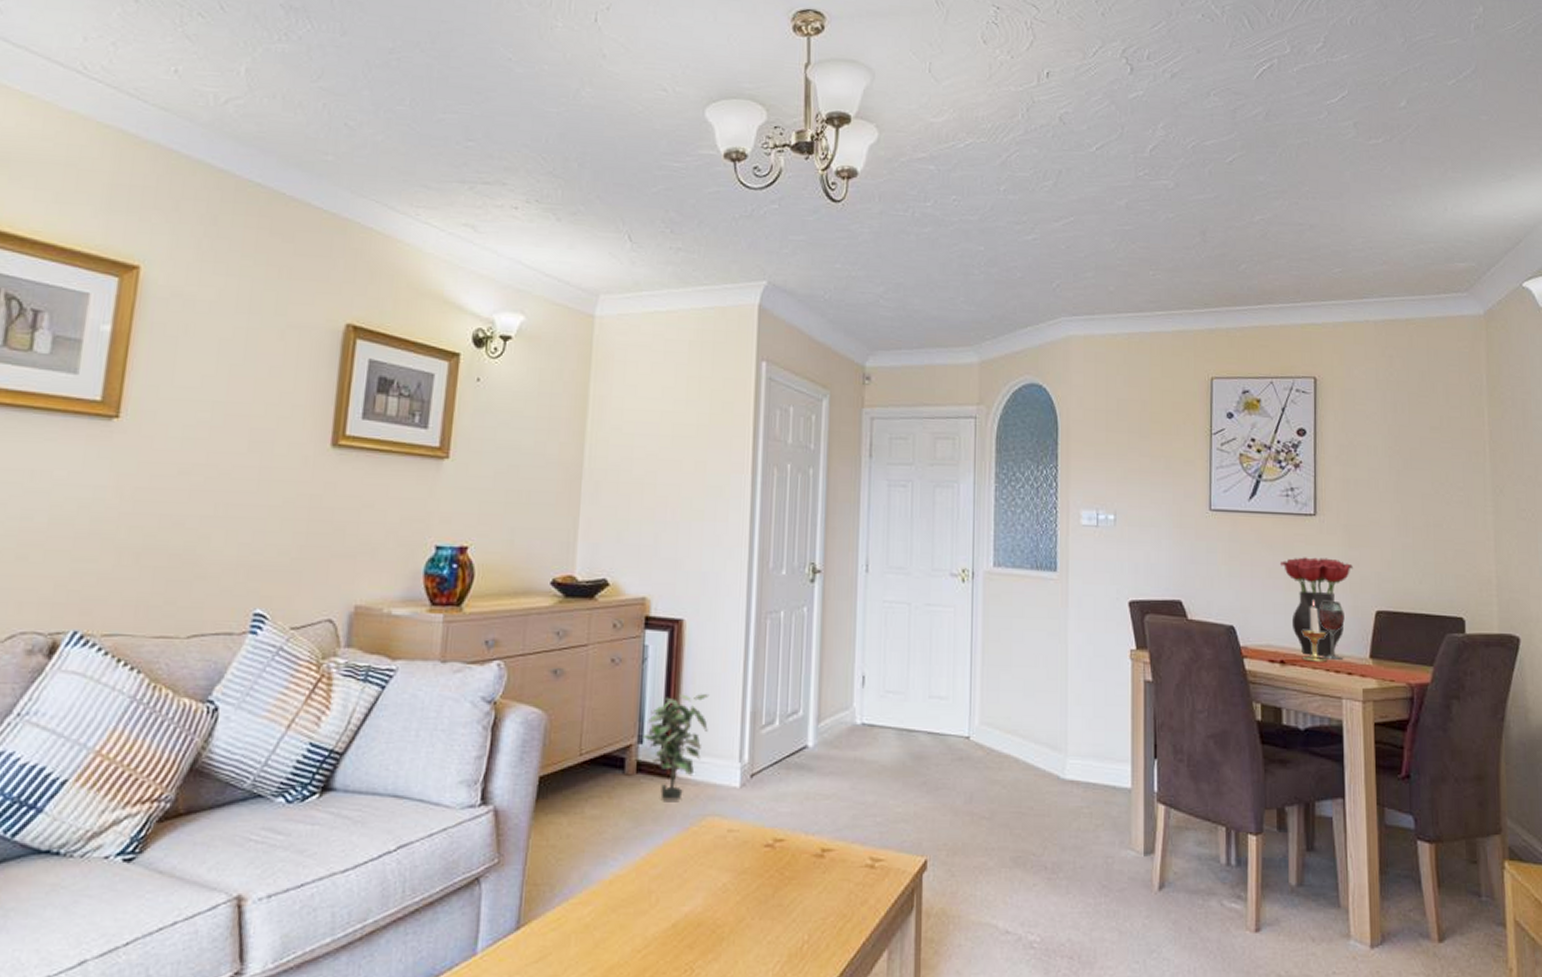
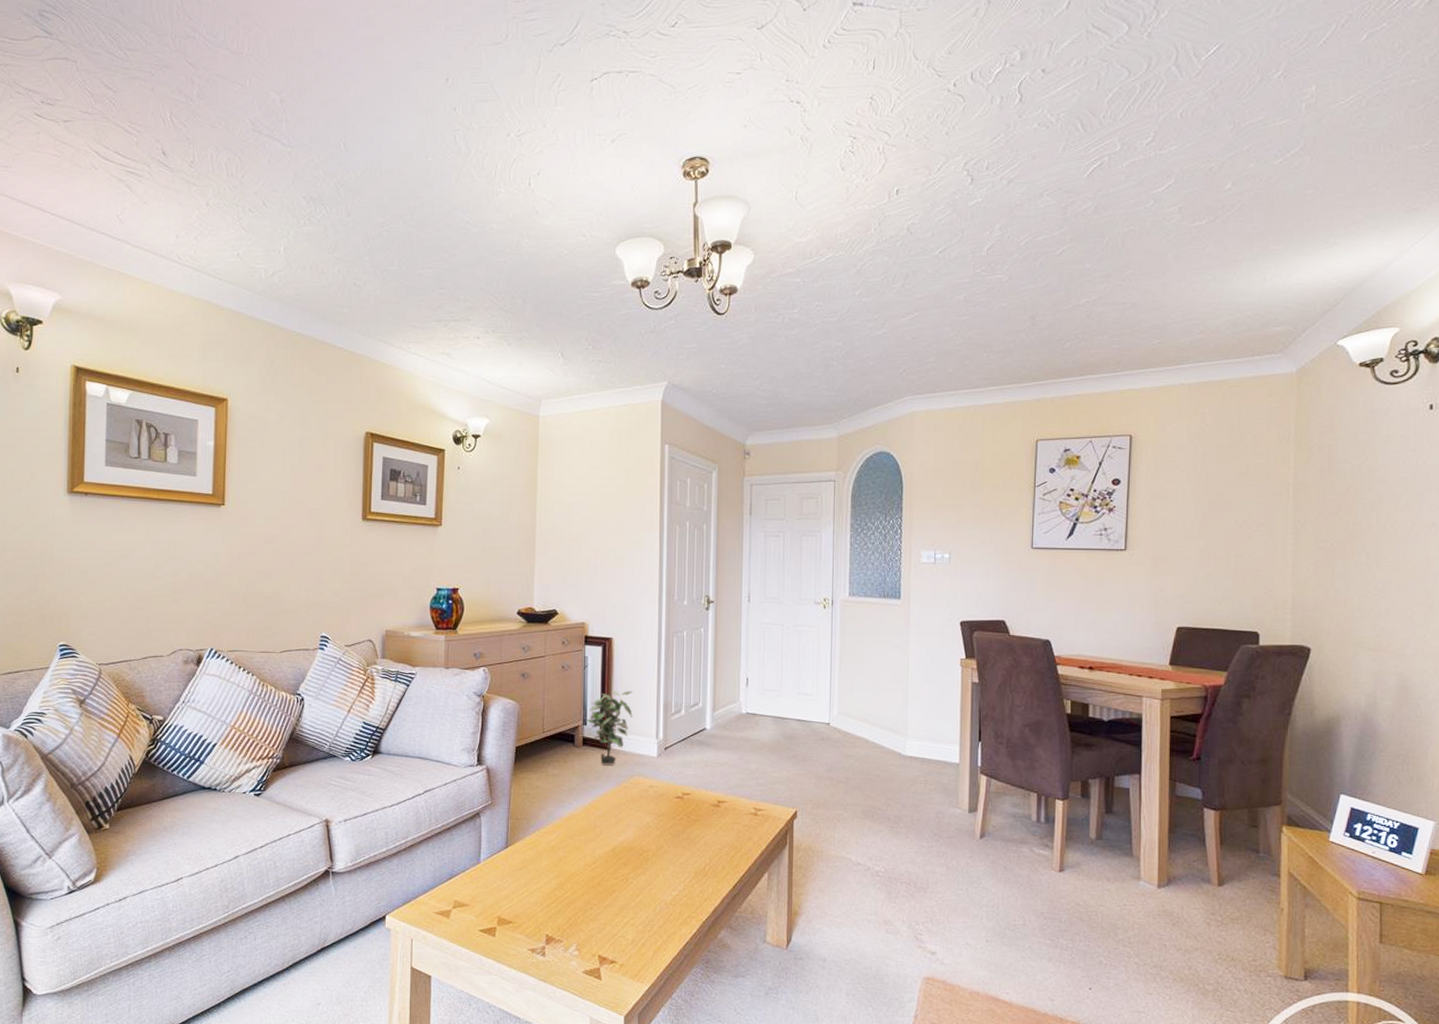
bouquet: present [1279,557,1353,656] -> none [1091,584,1158,664]
candlestick: present [1301,600,1328,663] -> none [1109,618,1132,669]
wineglass: present [1318,600,1345,661] -> none [1125,619,1148,667]

